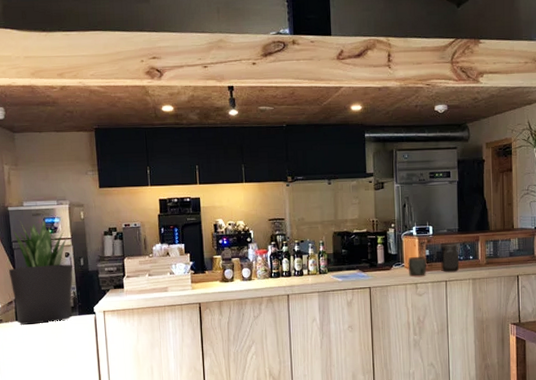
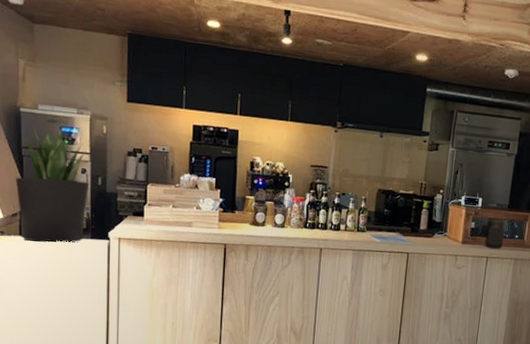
mug: present [407,256,427,278] -> none [450,227,471,250]

